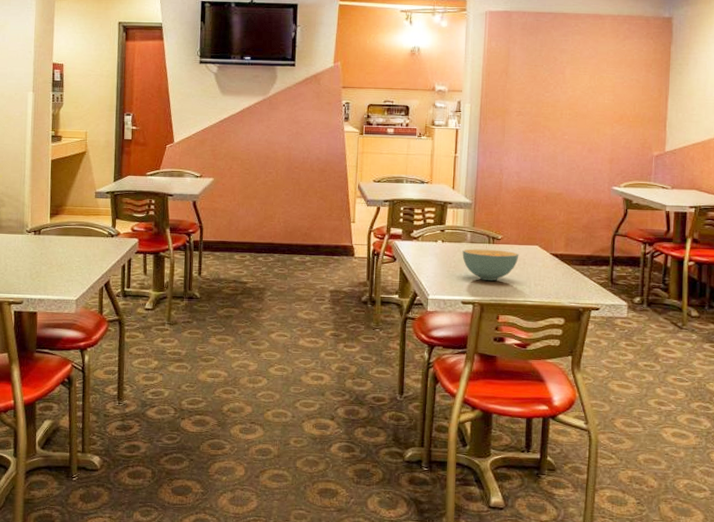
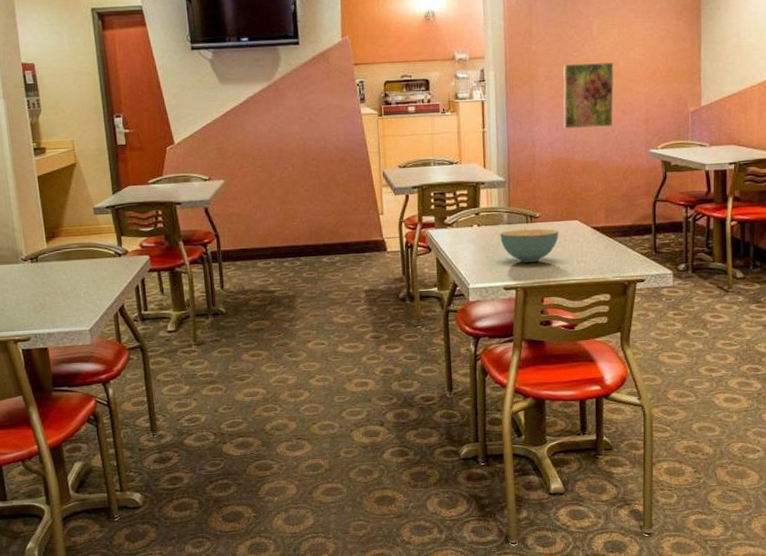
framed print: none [531,102,584,163] -> present [562,62,615,129]

